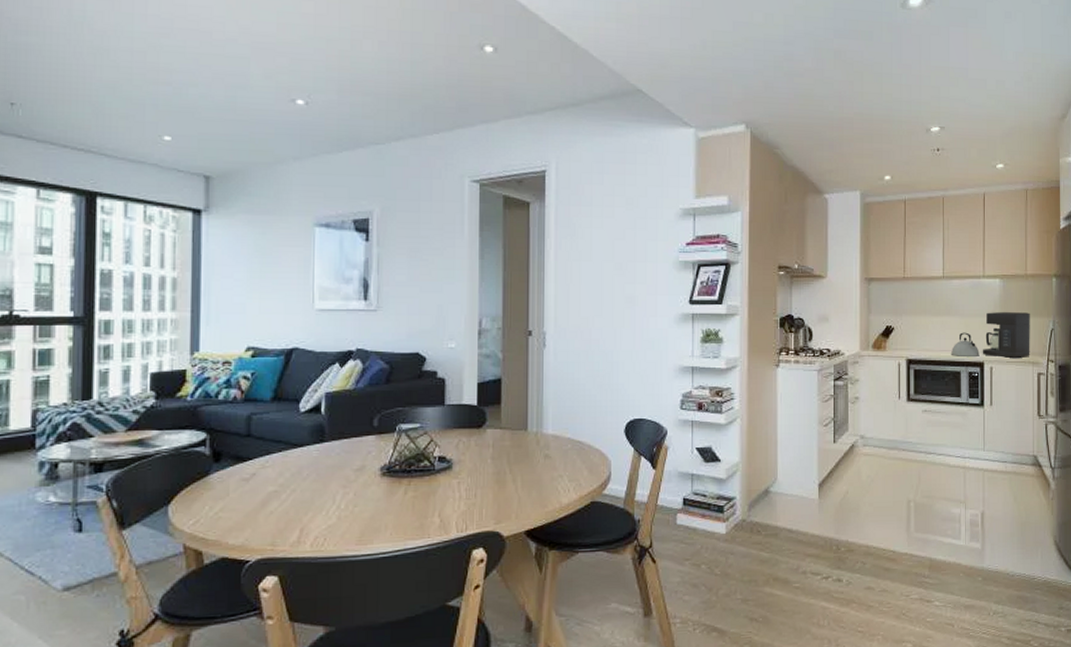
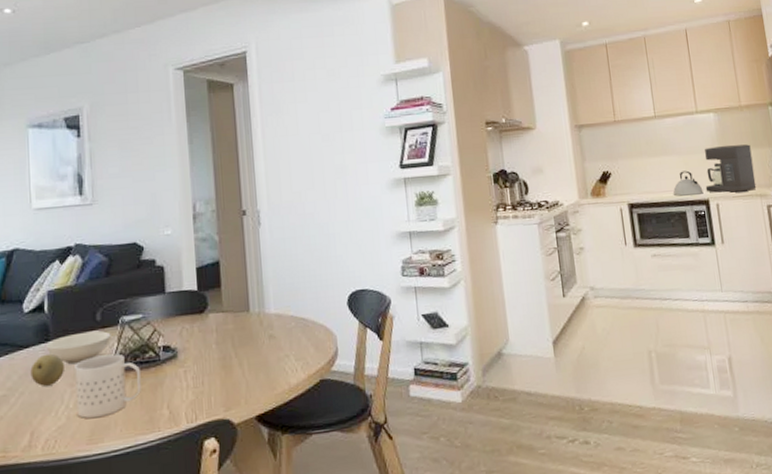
fruit: none [303,454,338,485] -> present [30,353,64,386]
bowl: none [321,436,387,467] -> present [46,331,111,365]
mug: none [348,460,415,521] -> present [75,354,143,419]

